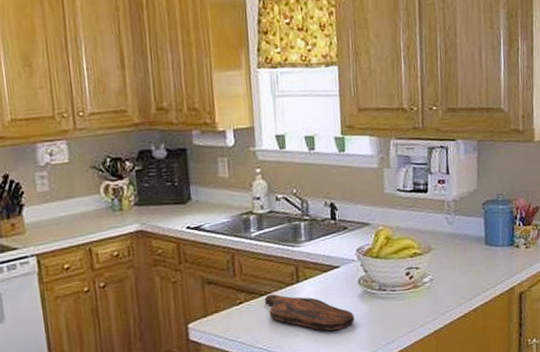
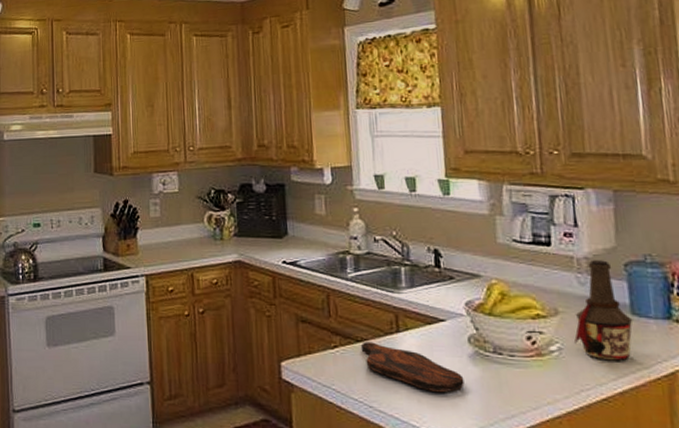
bottle: none [442,201,487,285] -> present [574,260,633,361]

